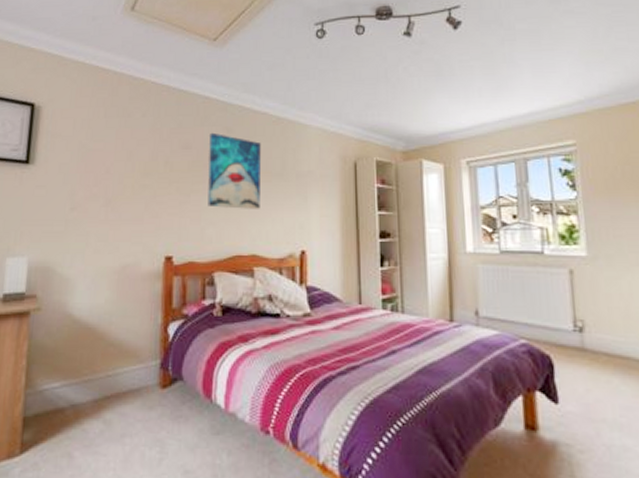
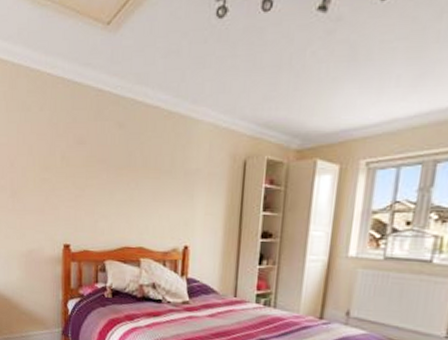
wall art: present [208,132,261,209] -> none [100,127,151,205]

